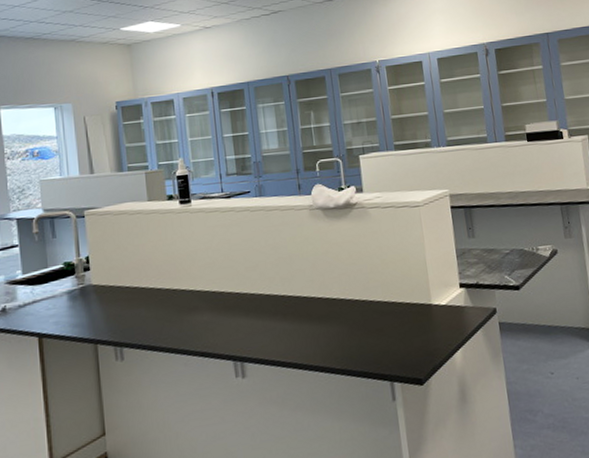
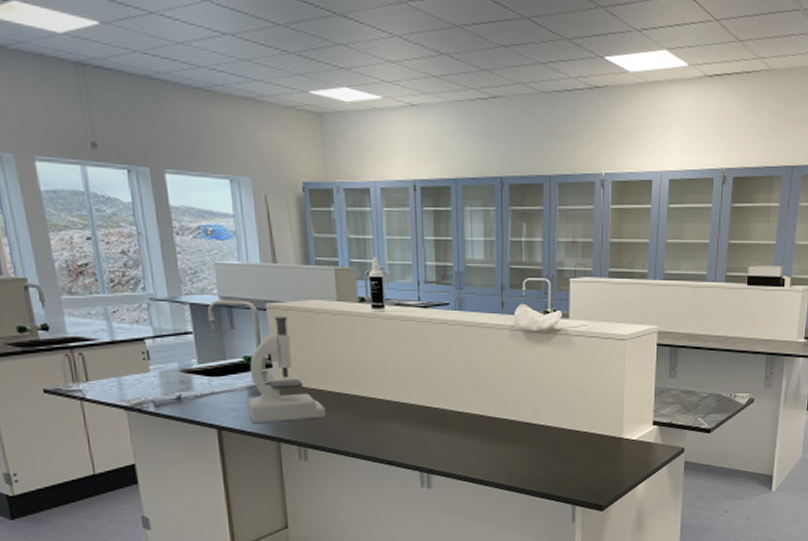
microscope: none [67,221,140,328] -> present [247,317,326,424]

